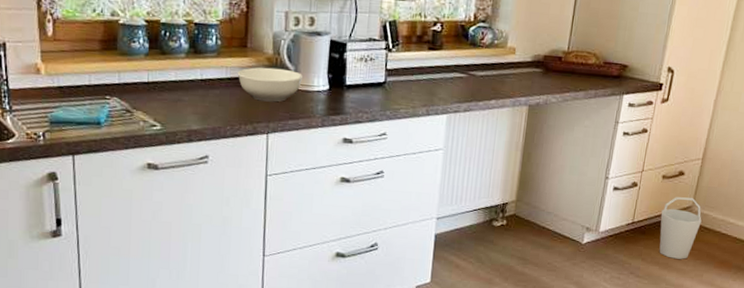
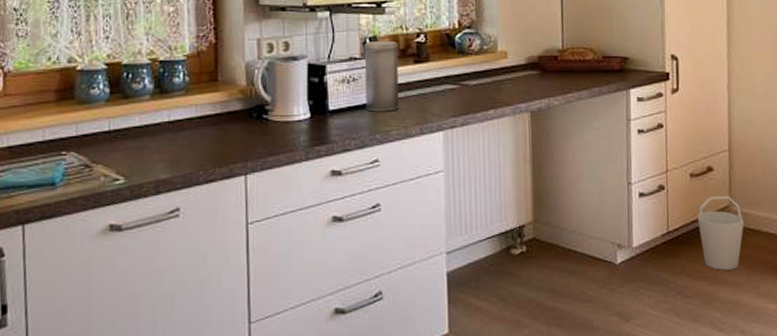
bowl: present [237,67,304,102] -> none [208,100,282,139]
canister: none [378,25,416,92] -> present [364,40,400,112]

